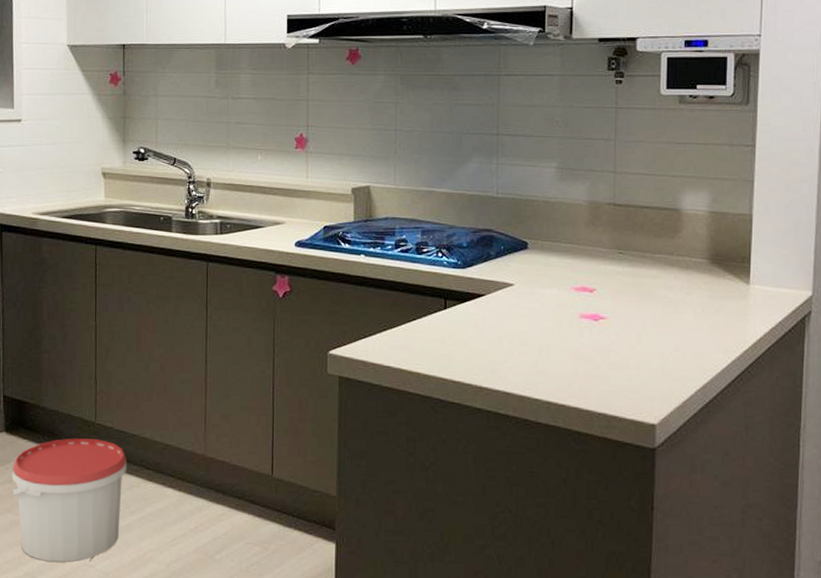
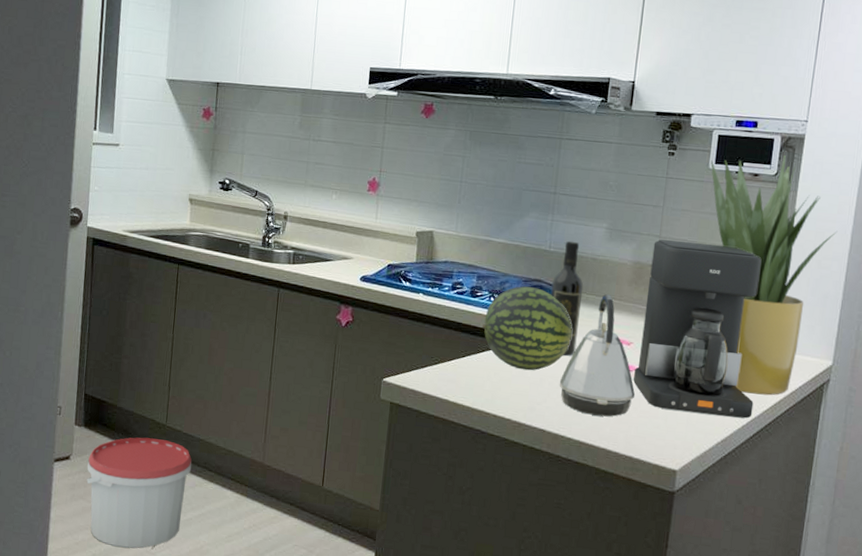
fruit: none [432,237,529,329] -> present [482,286,572,371]
wine bottle: none [503,184,537,309] -> present [551,240,584,356]
kettle: none [520,239,603,372] -> present [559,294,635,417]
coffee maker: none [600,174,732,362] -> present [633,239,762,419]
planter: none [662,74,804,334] -> present [710,155,838,395]

